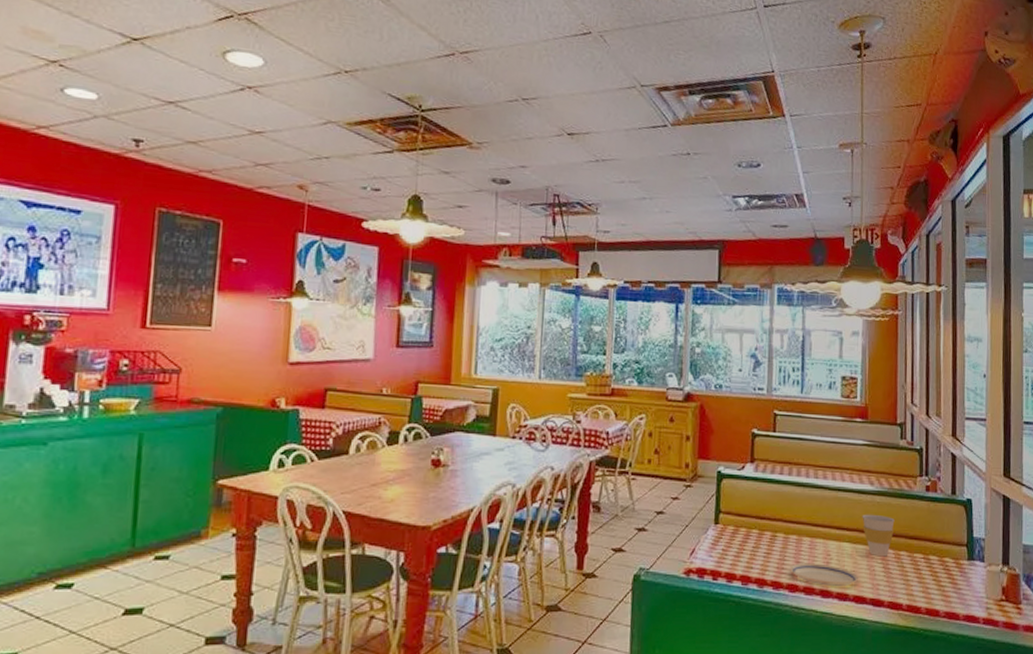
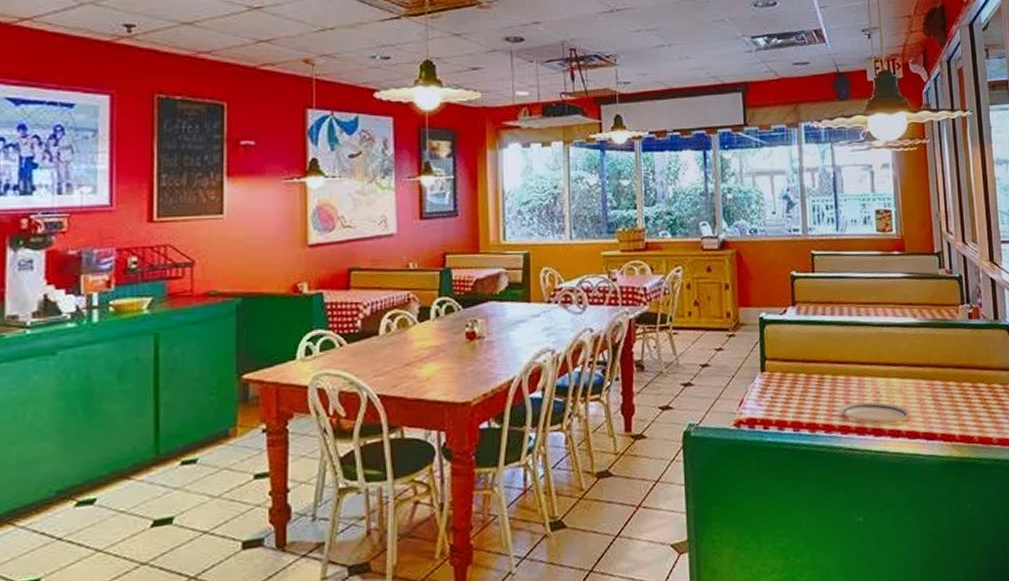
cup: present [862,514,895,557] -> none [908,346,941,390]

